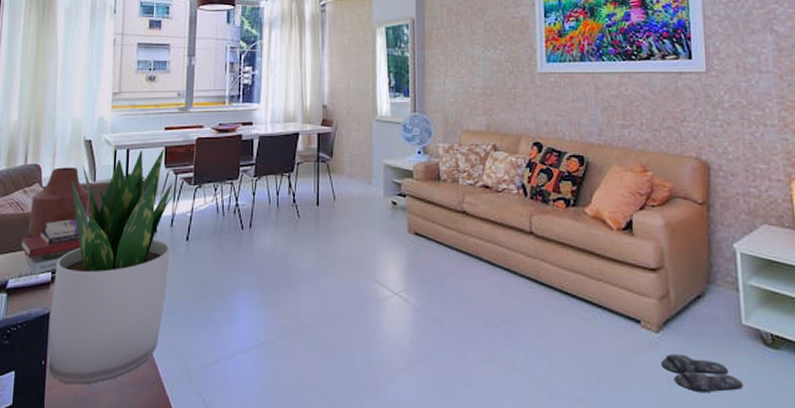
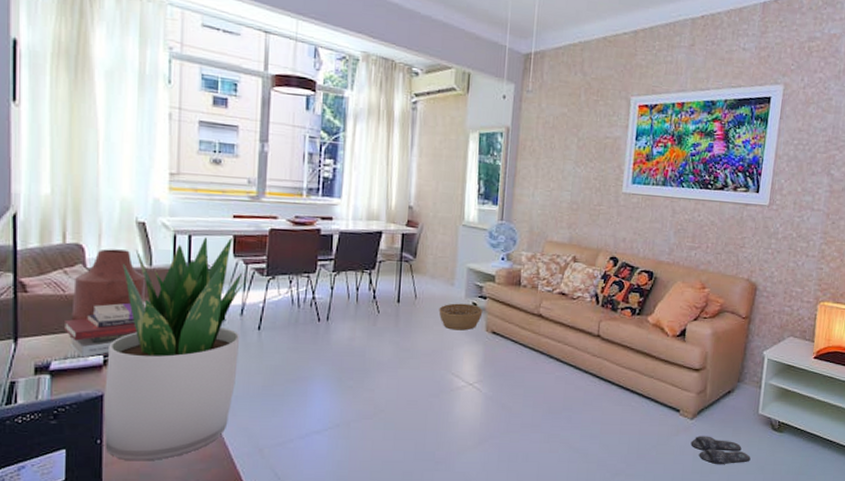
basket: none [358,203,403,233] -> present [439,303,483,331]

